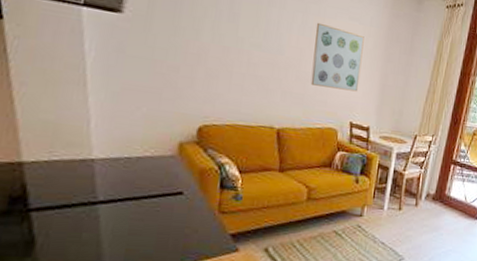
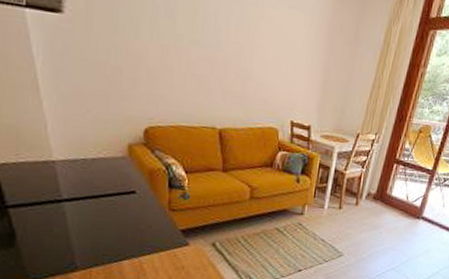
wall art: present [310,22,364,92] -> none [250,13,306,89]

